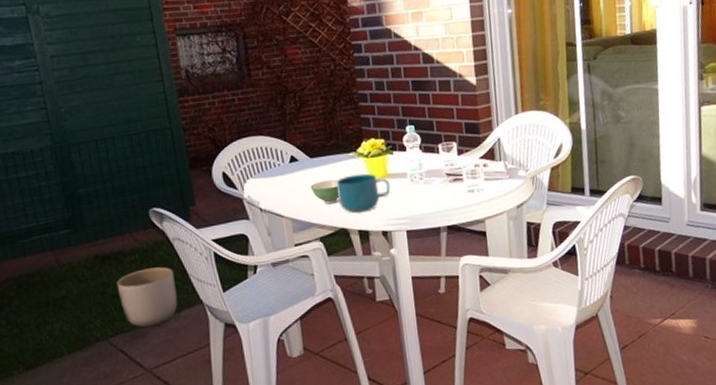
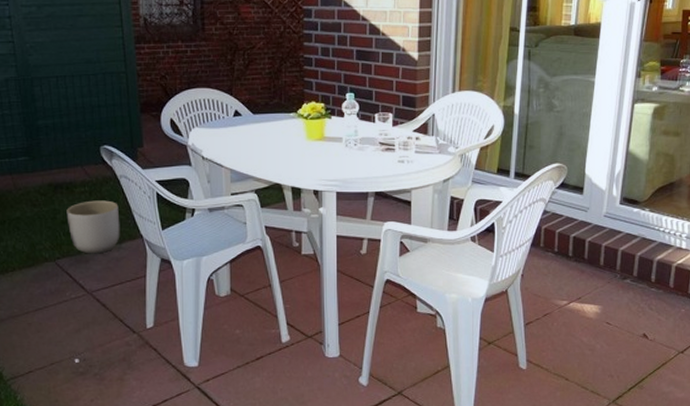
bowl: present [310,179,340,205] -> none [251,137,278,159]
cup: present [336,173,391,213] -> none [275,134,326,170]

